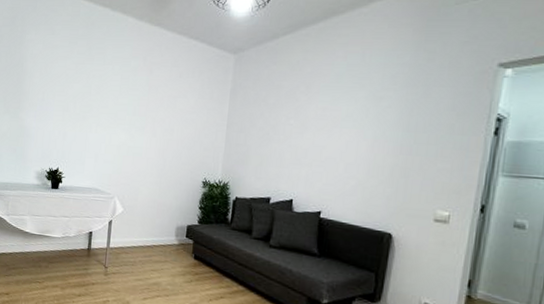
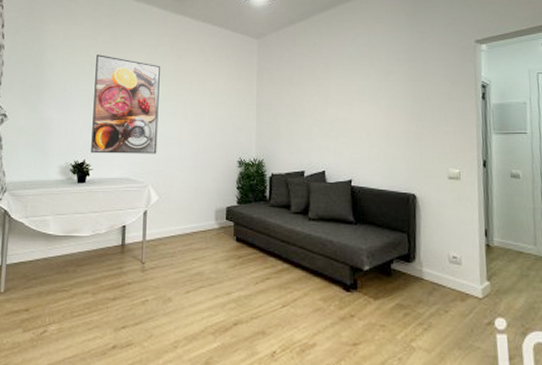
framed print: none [64,66,132,168] -> present [91,54,160,154]

